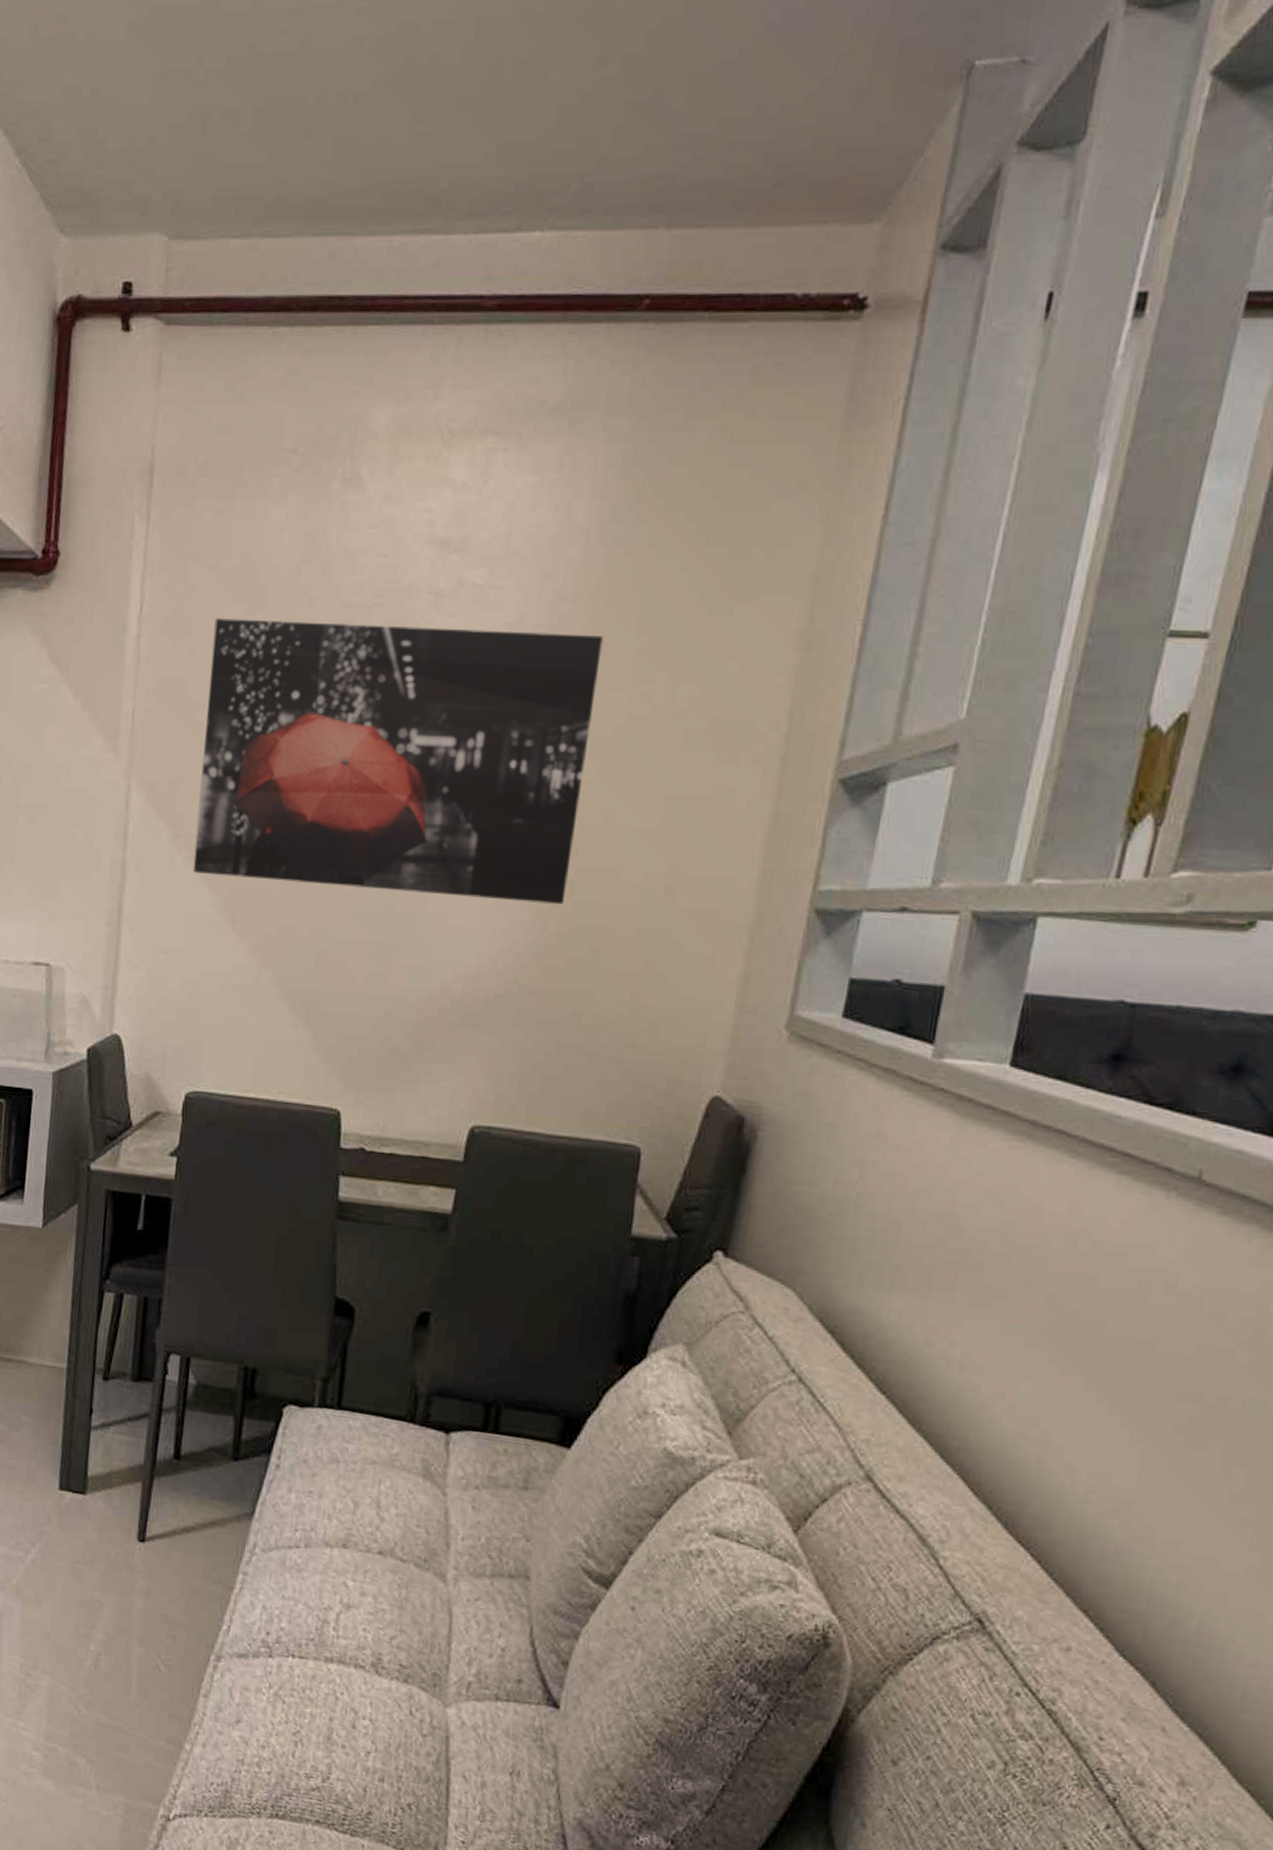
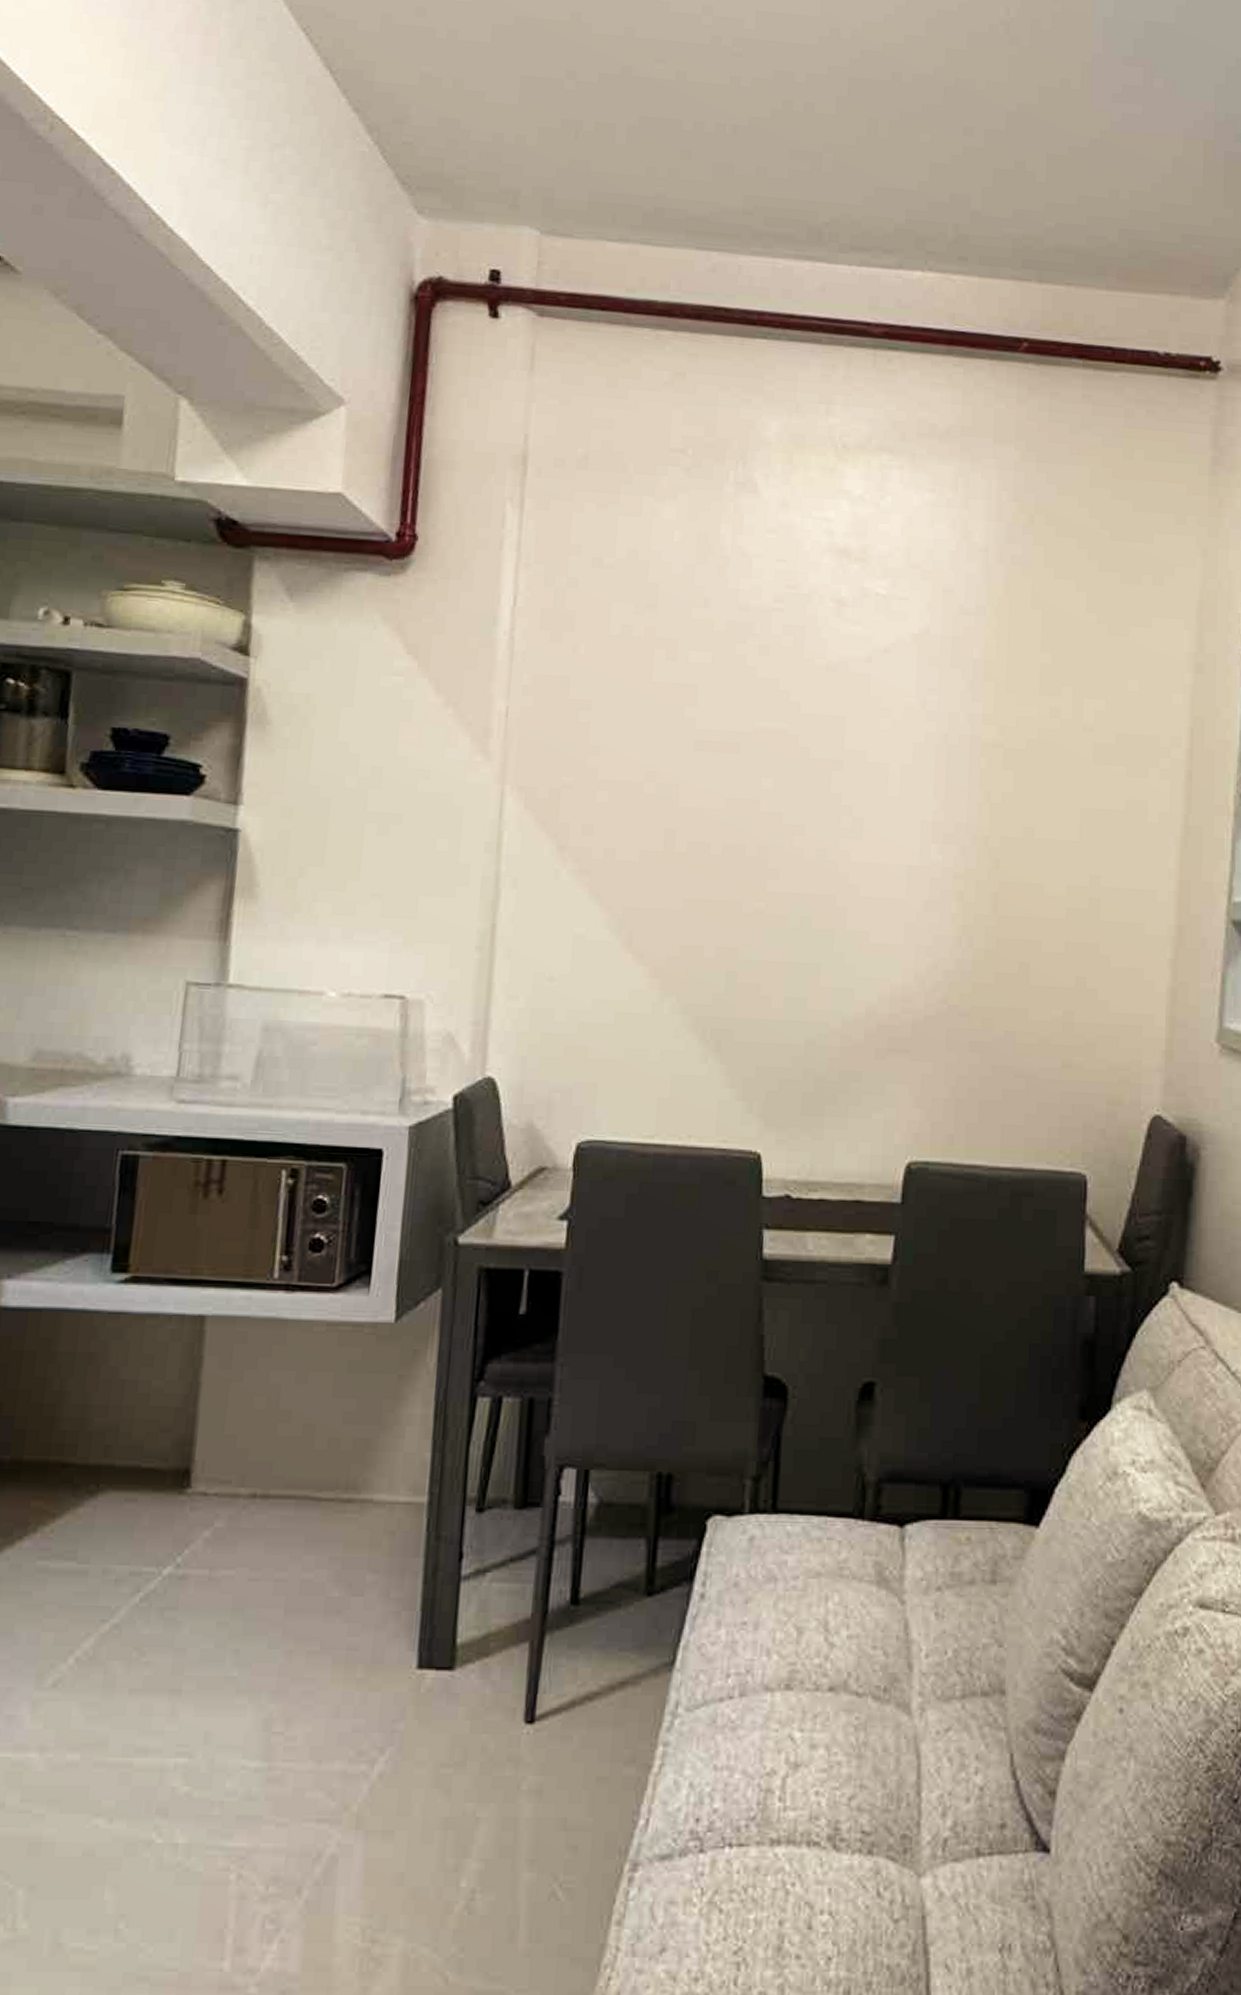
wall art: present [192,618,604,904] -> none [580,615,1010,919]

